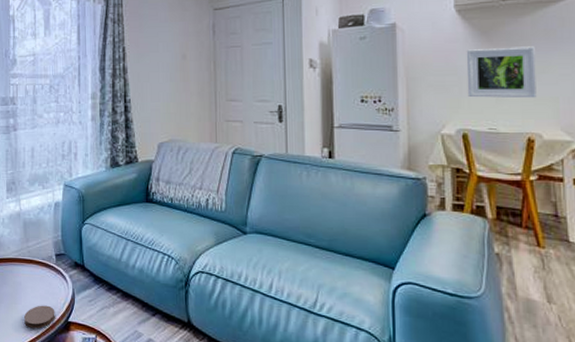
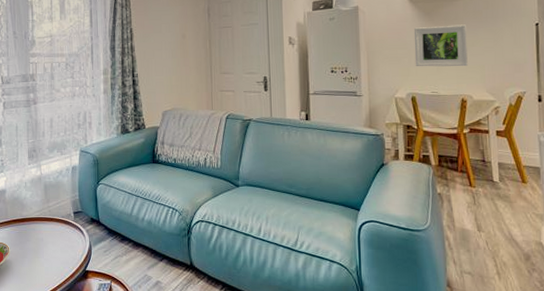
coaster: present [24,305,55,329] -> none [46,257,74,279]

